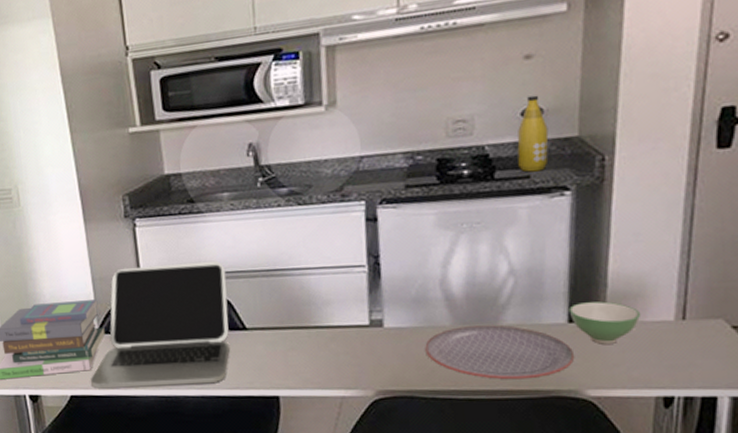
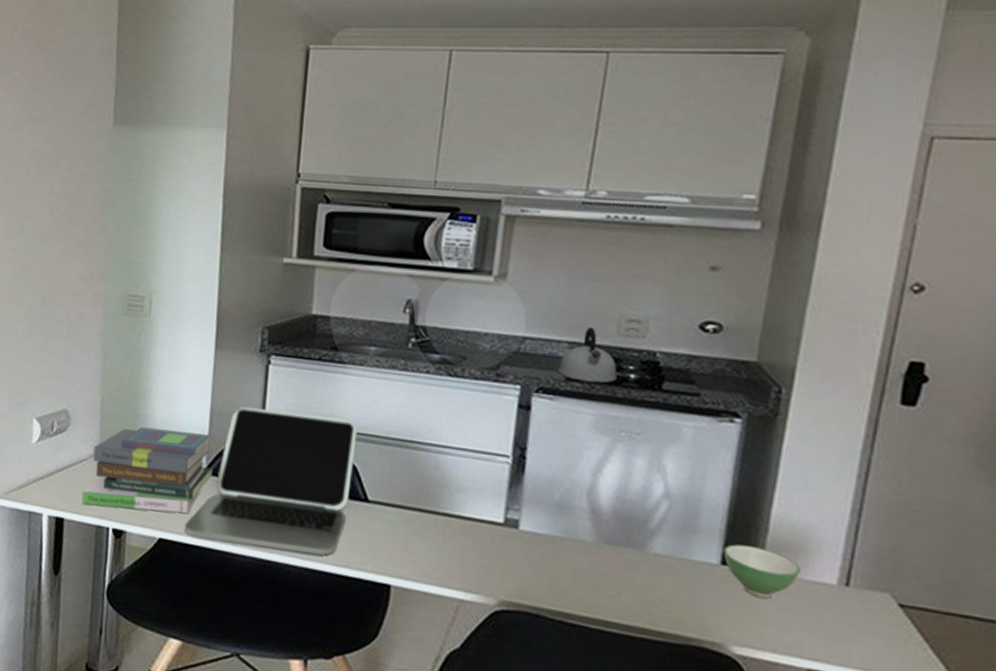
kettle: none [396,135,452,186] -> present [557,327,617,384]
plate: present [425,325,575,380] -> none [560,545,724,621]
bottle: present [517,95,549,172] -> none [689,309,726,391]

